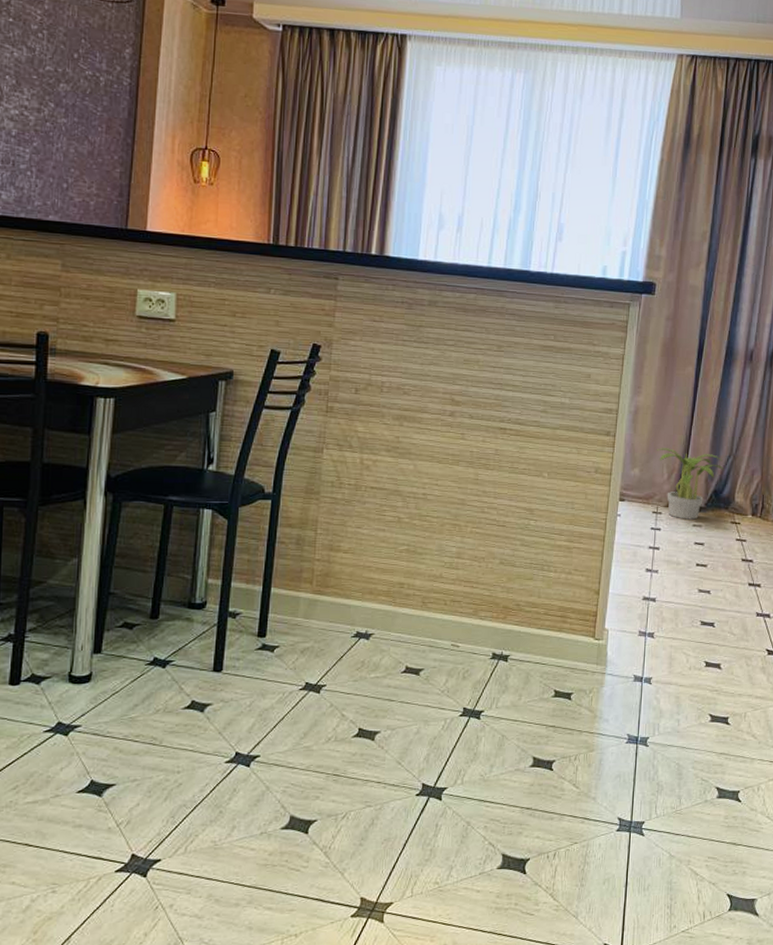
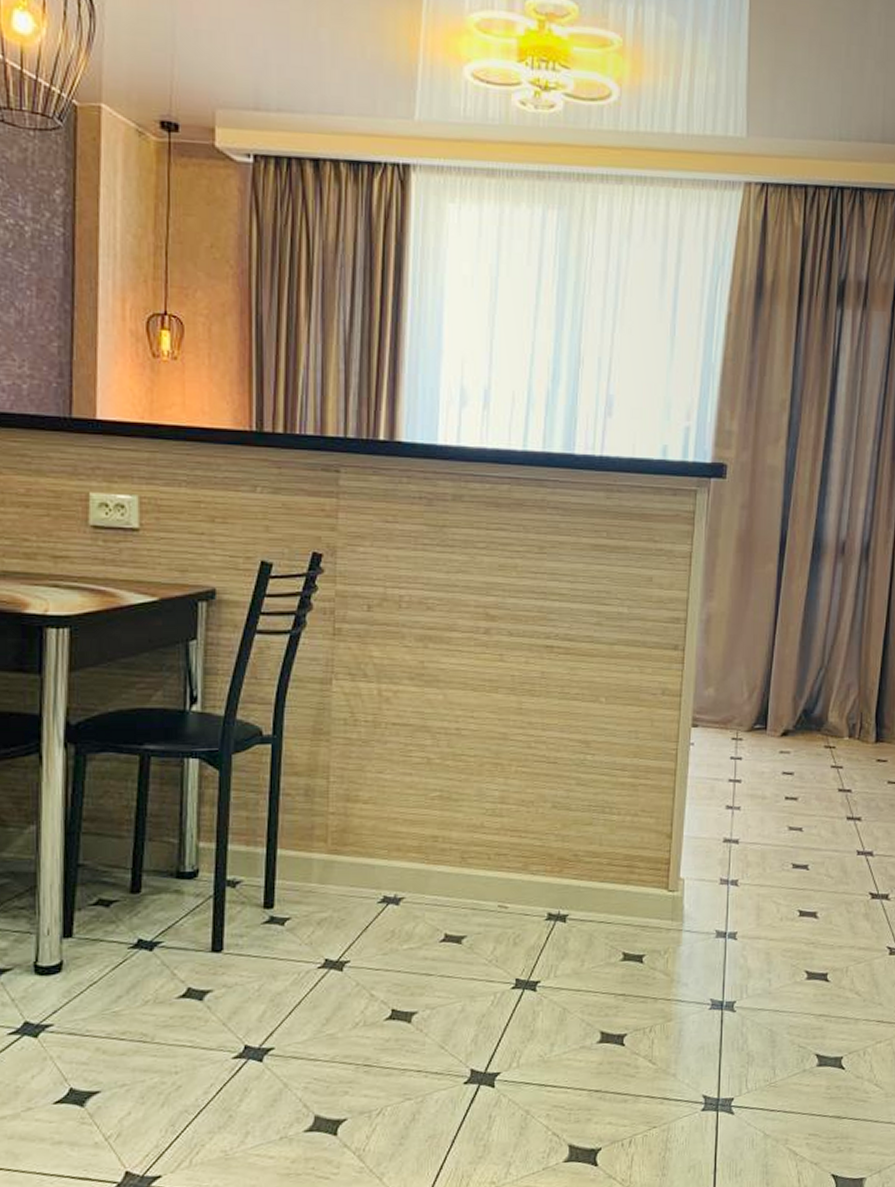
potted plant: present [656,448,724,520] -> none [733,662,815,746]

